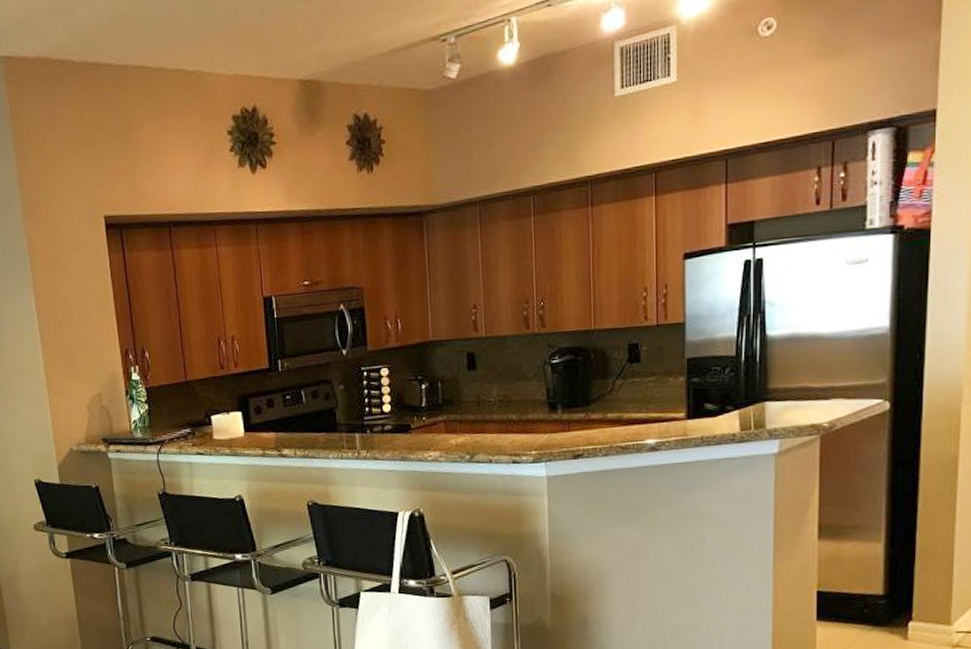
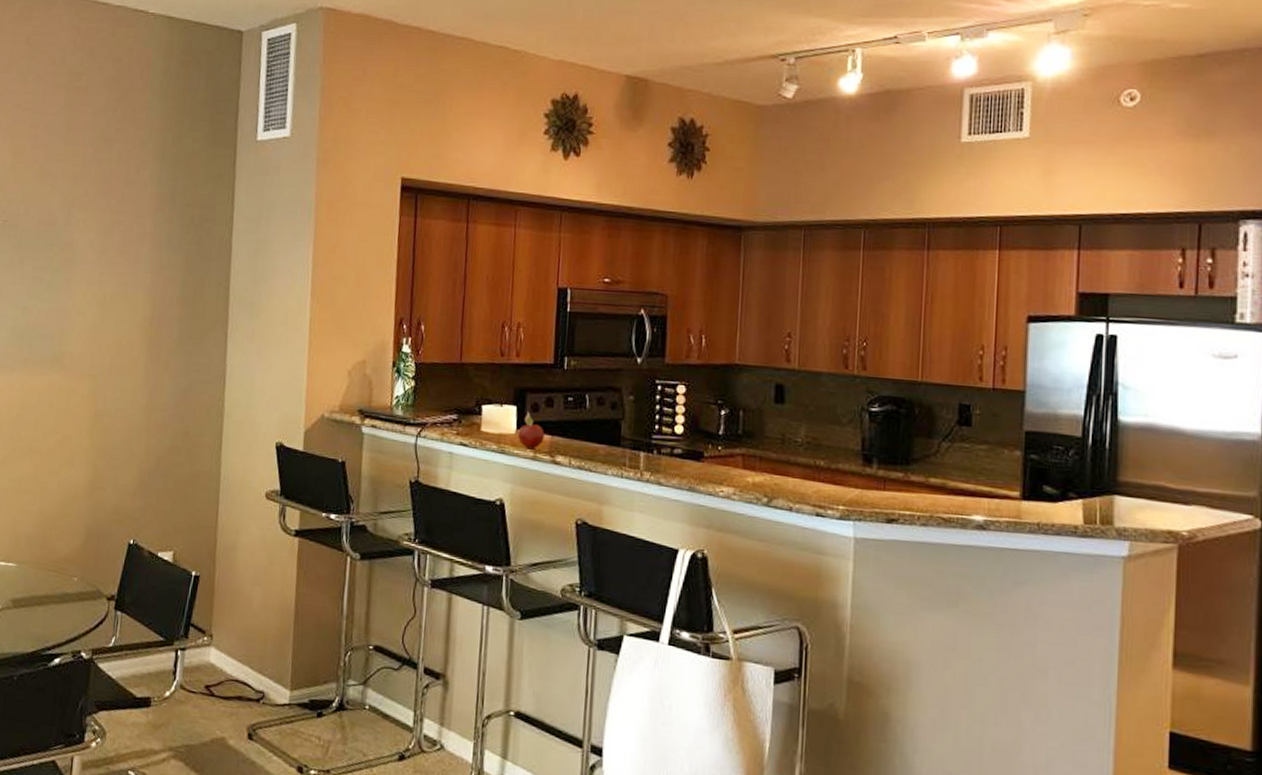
fruit: none [246,415,270,447] -> present [517,412,545,449]

